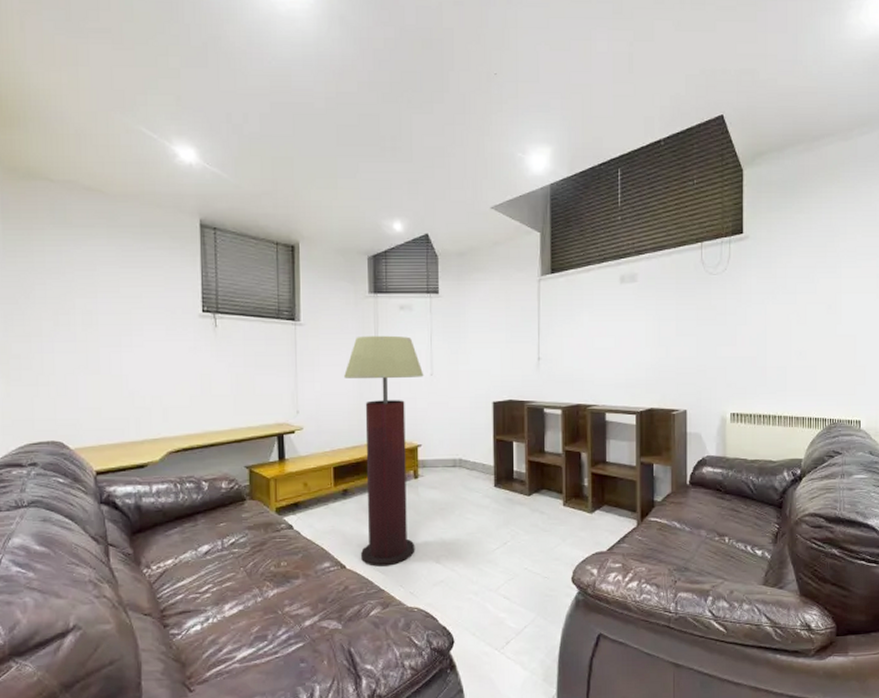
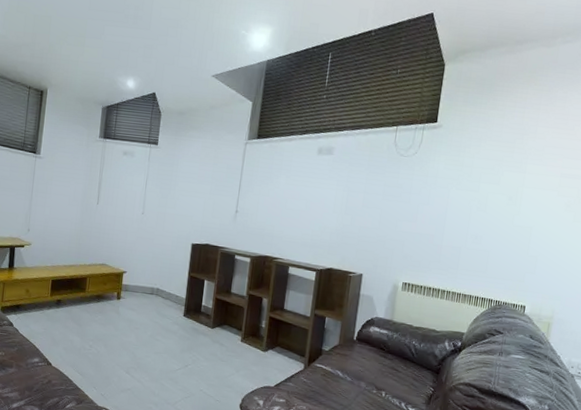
floor lamp: present [344,335,424,567] -> none [64,173,137,370]

